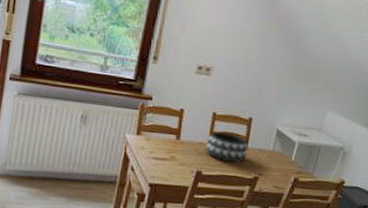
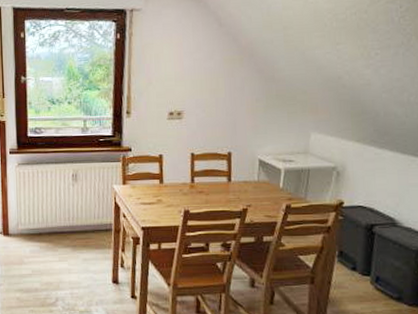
decorative bowl: present [205,132,249,163] -> none [189,170,233,198]

